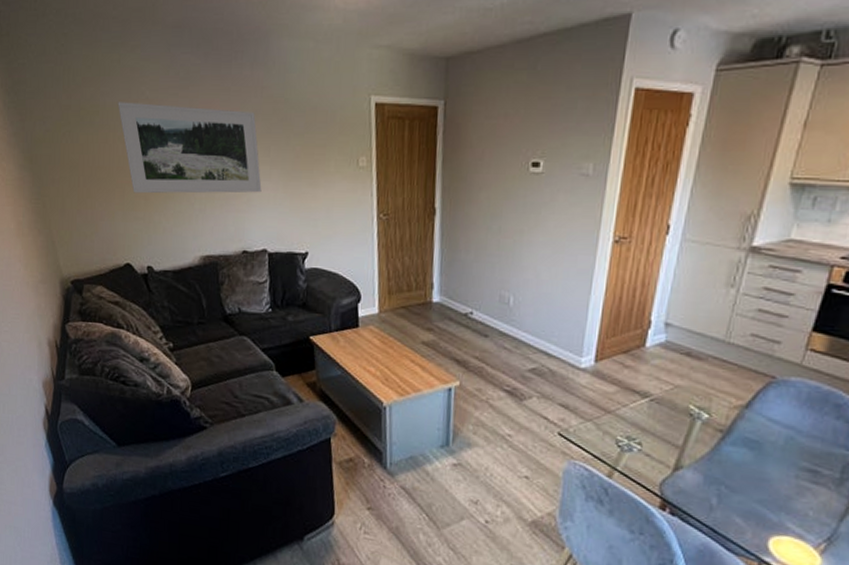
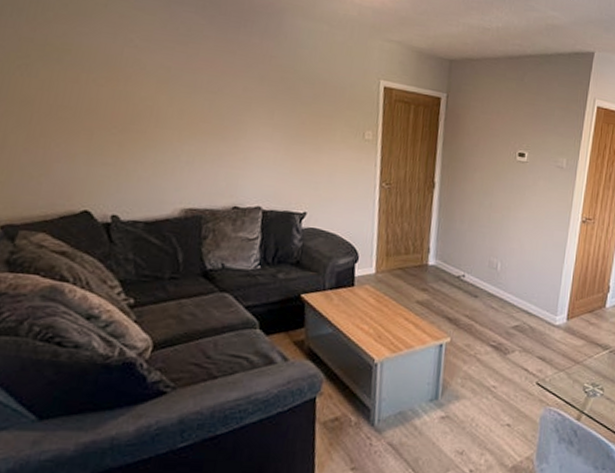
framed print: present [117,102,262,194] -> none [97,44,262,153]

